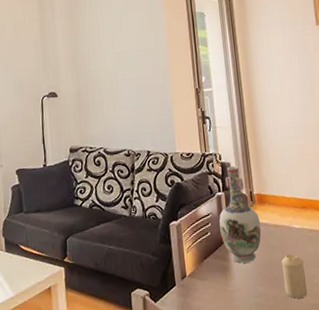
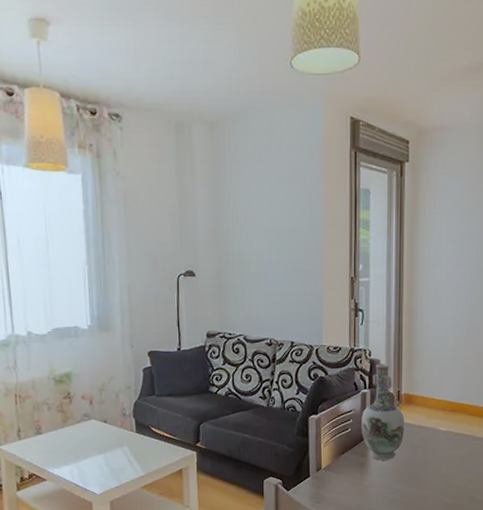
candle: present [282,254,307,299] -> none [422,455,444,497]

